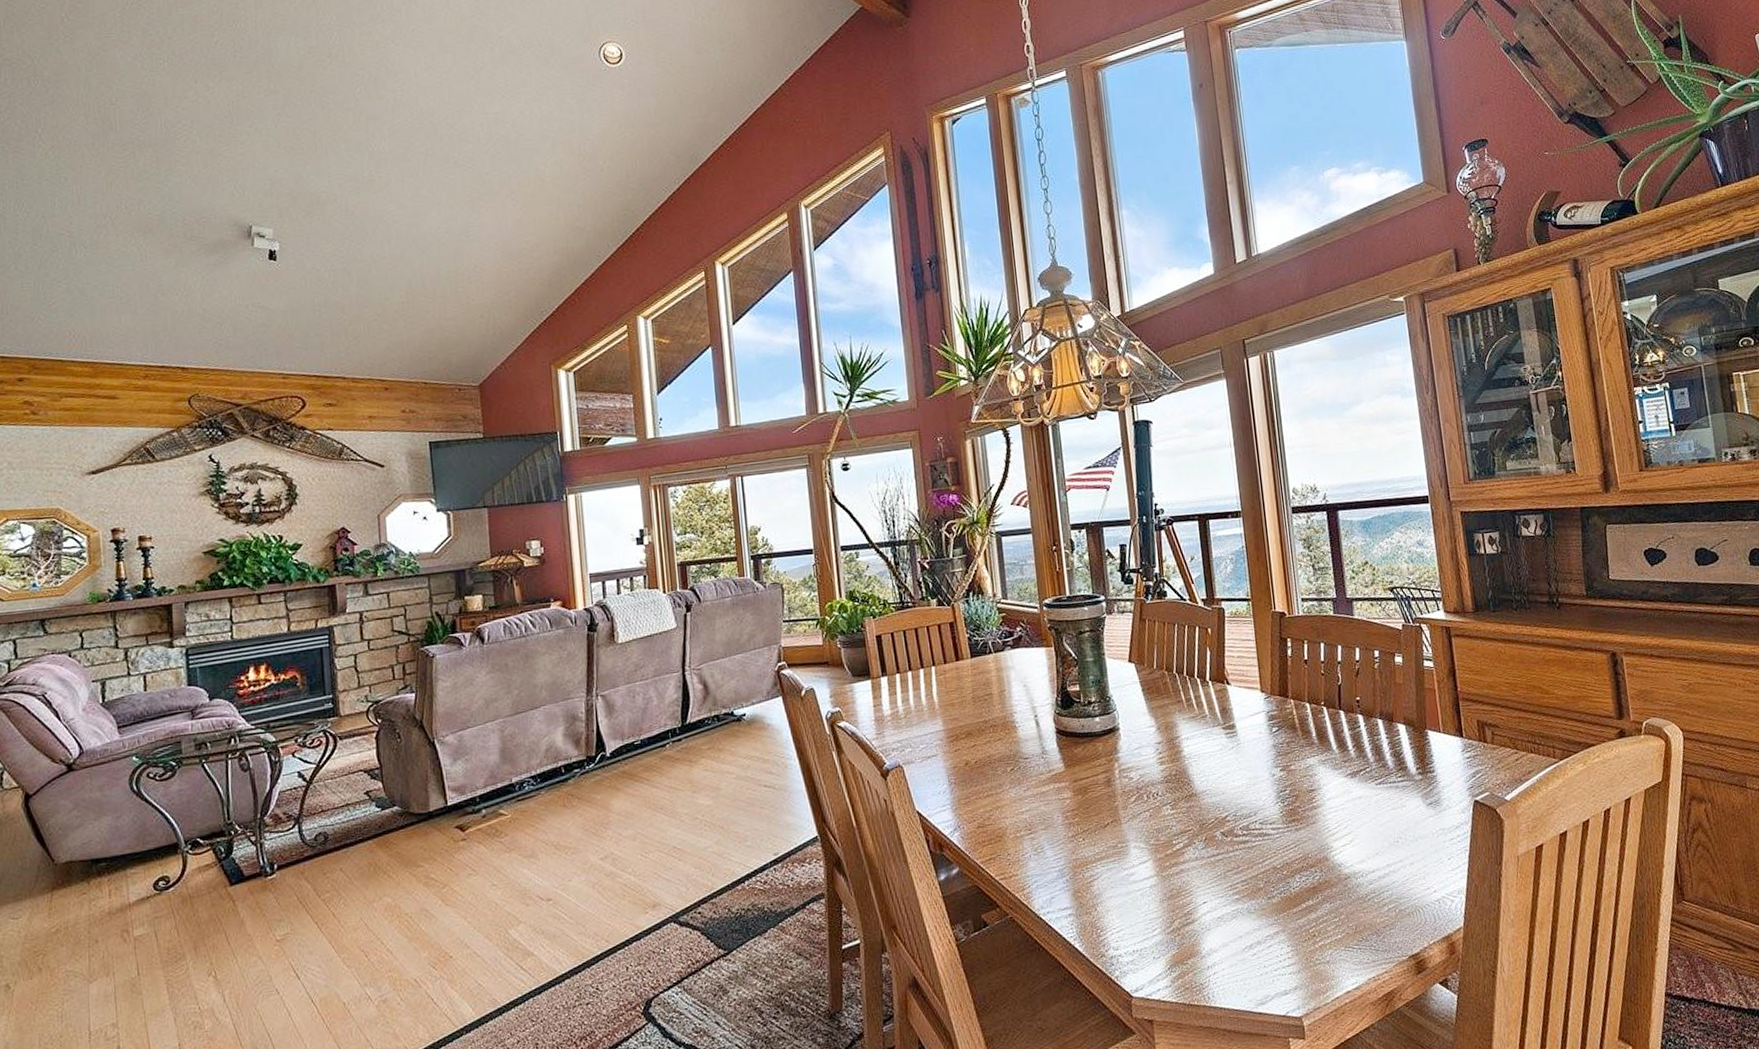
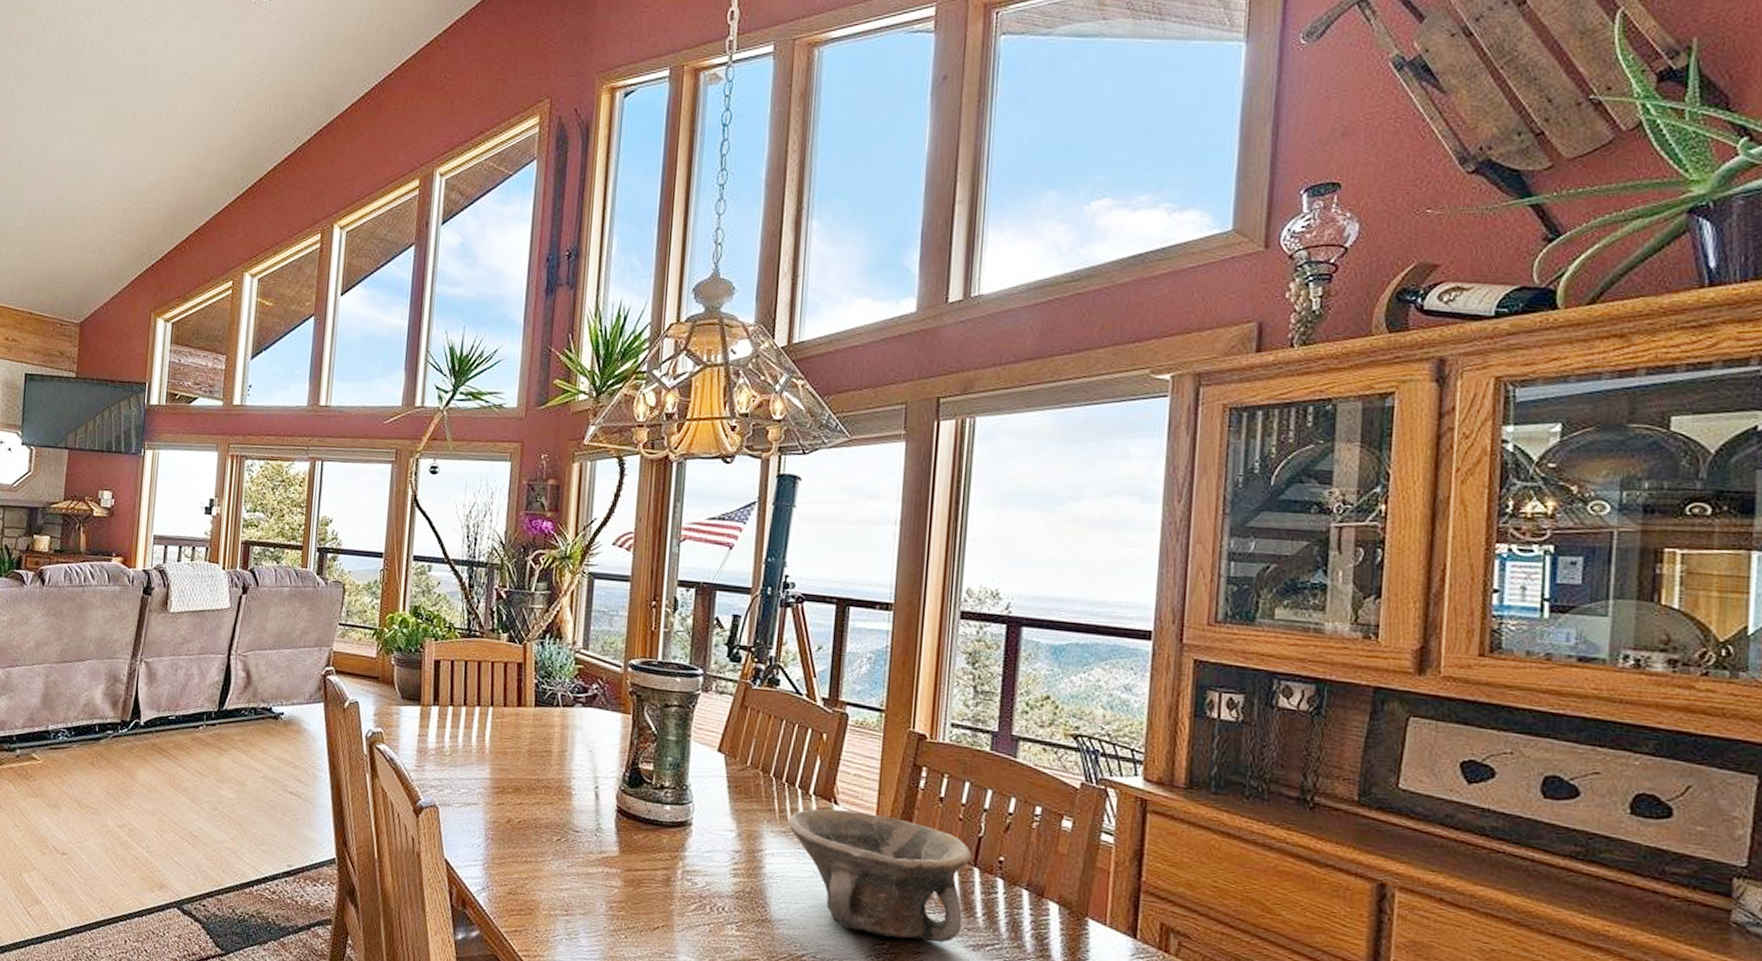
bowl: none [1194,685,1340,785] -> present [787,808,972,943]

